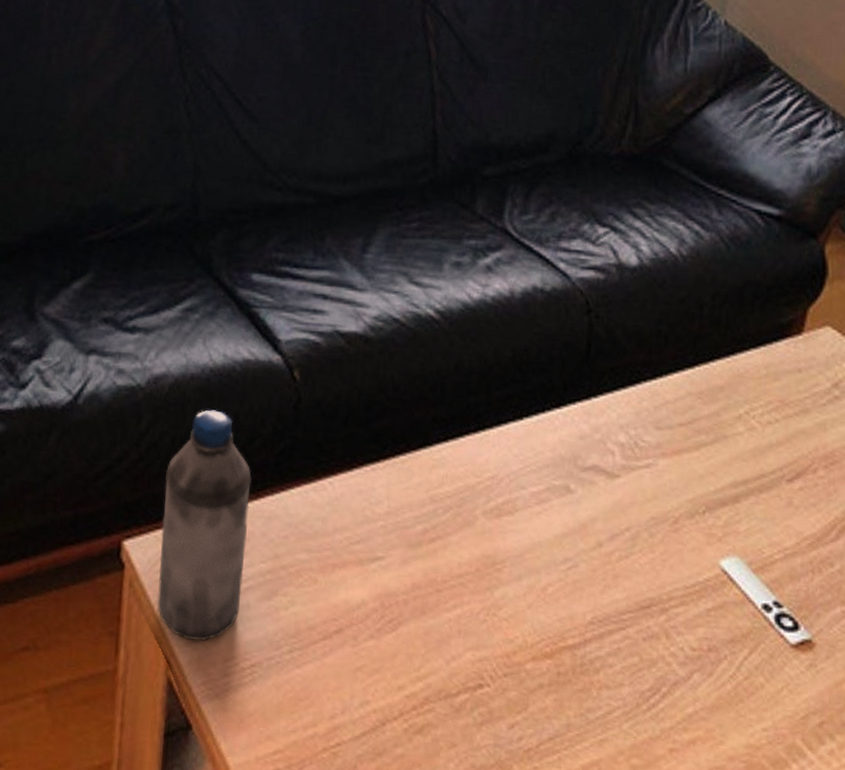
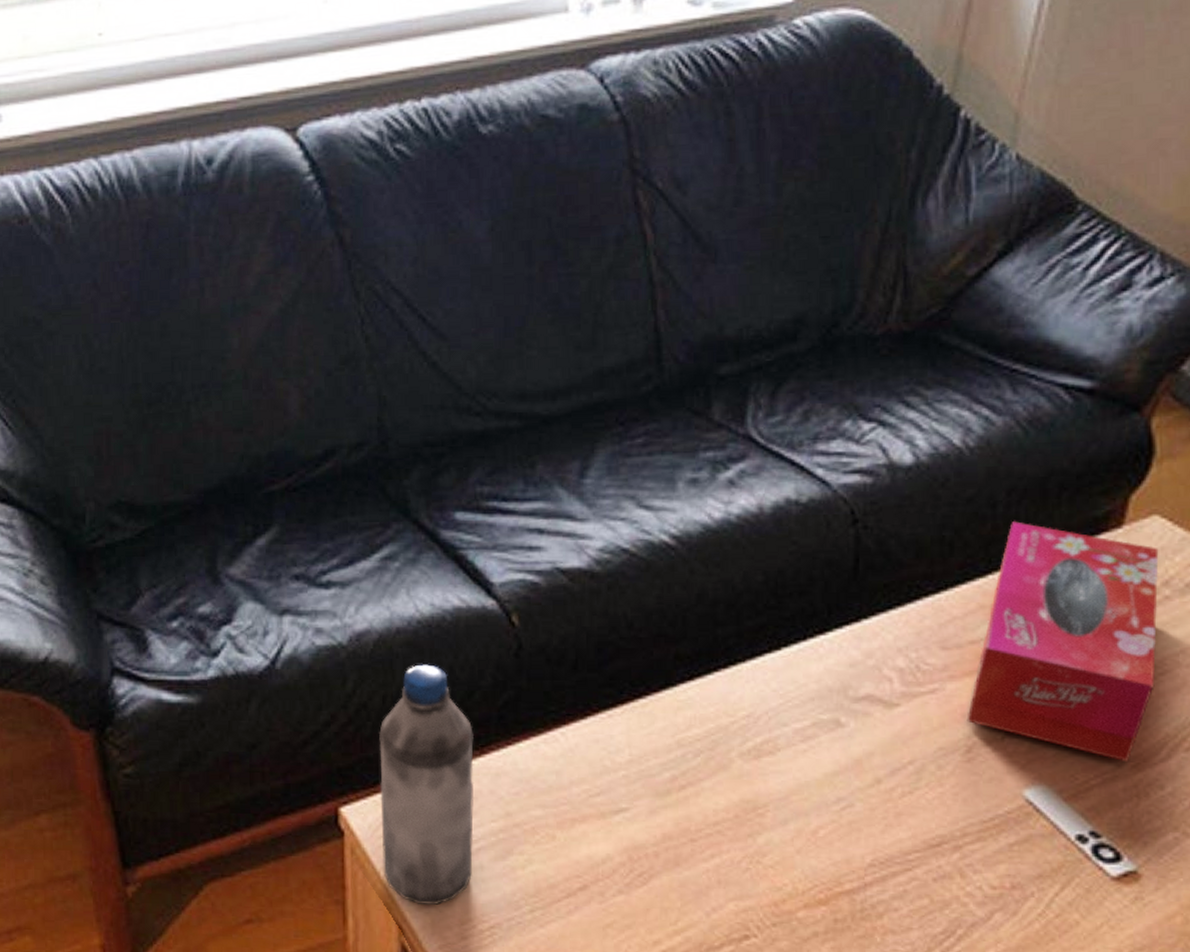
tissue box: none [675,322,831,541] -> present [966,521,1159,762]

